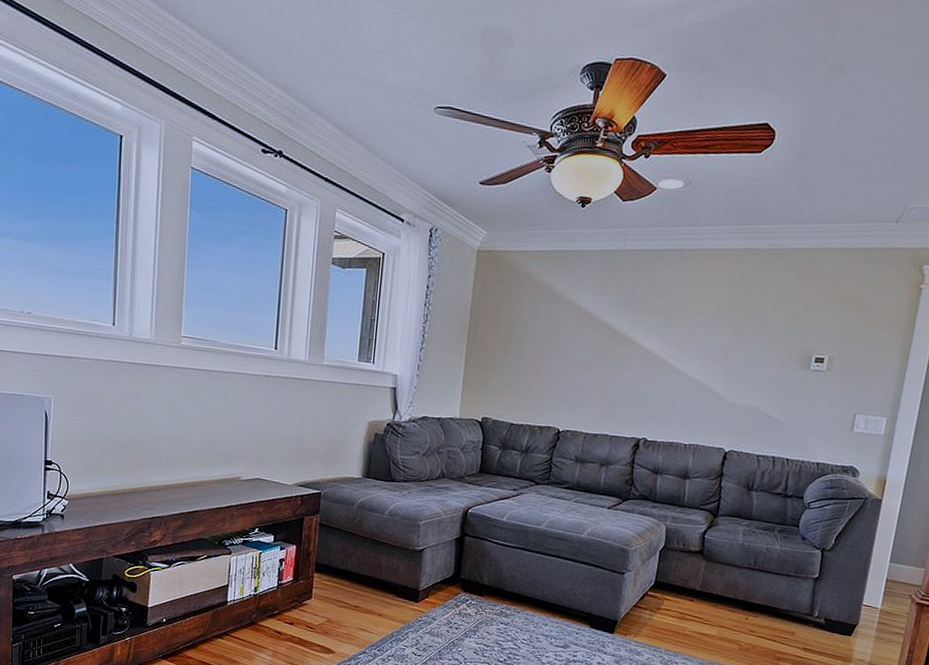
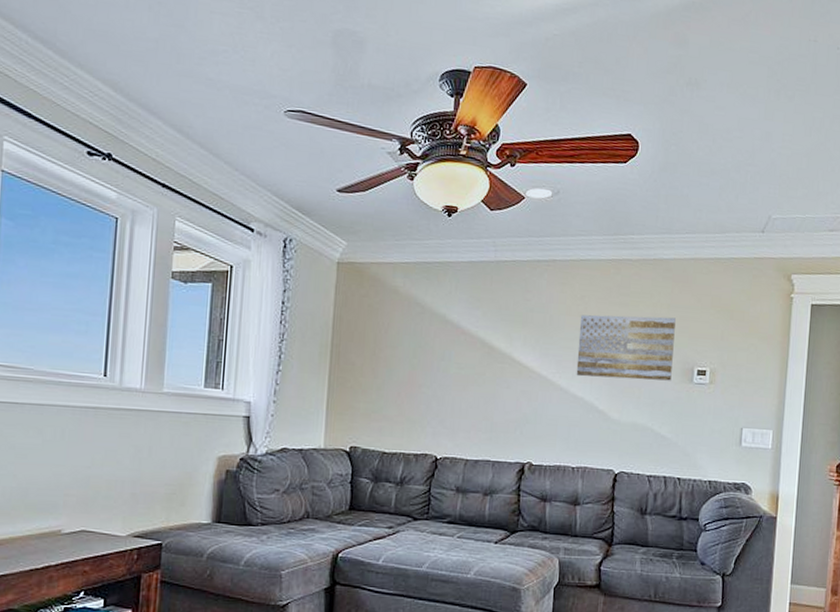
wall art: none [694,302,798,367] -> present [576,314,676,381]

